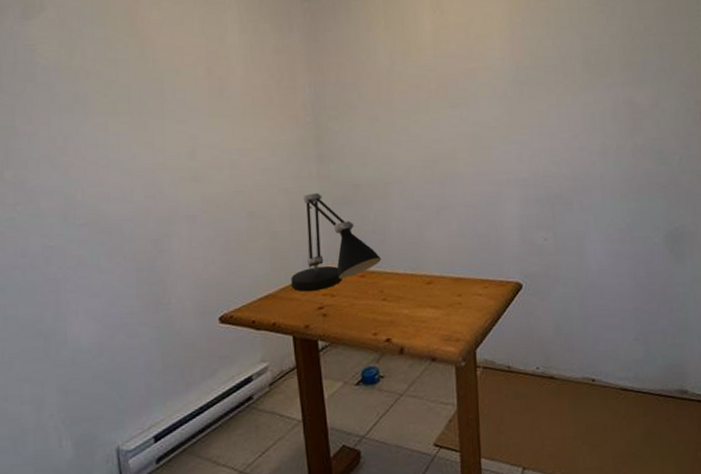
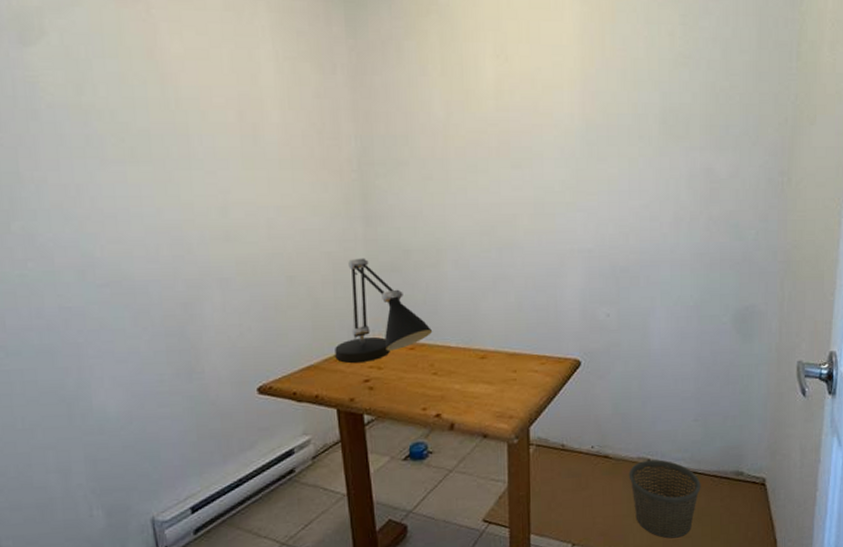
basket: none [574,379,647,461] -> present [628,459,701,539]

